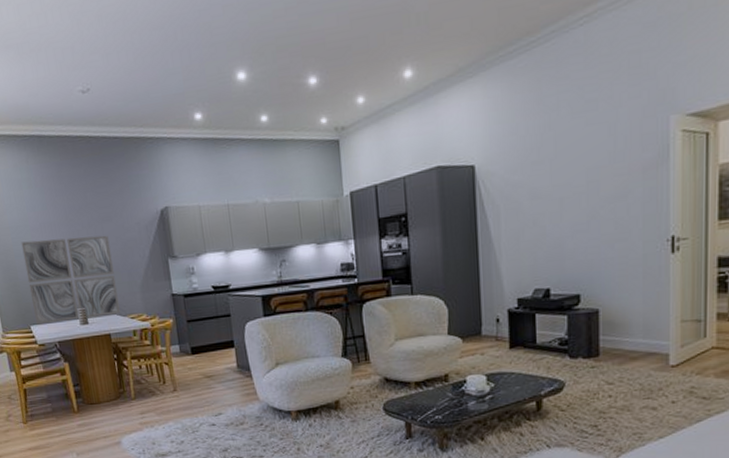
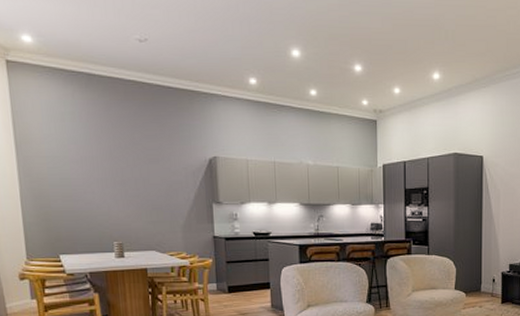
wall art: present [21,235,120,325] -> none [57,172,159,254]

